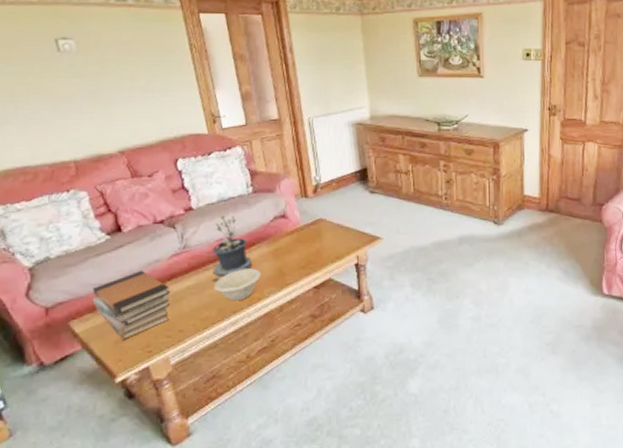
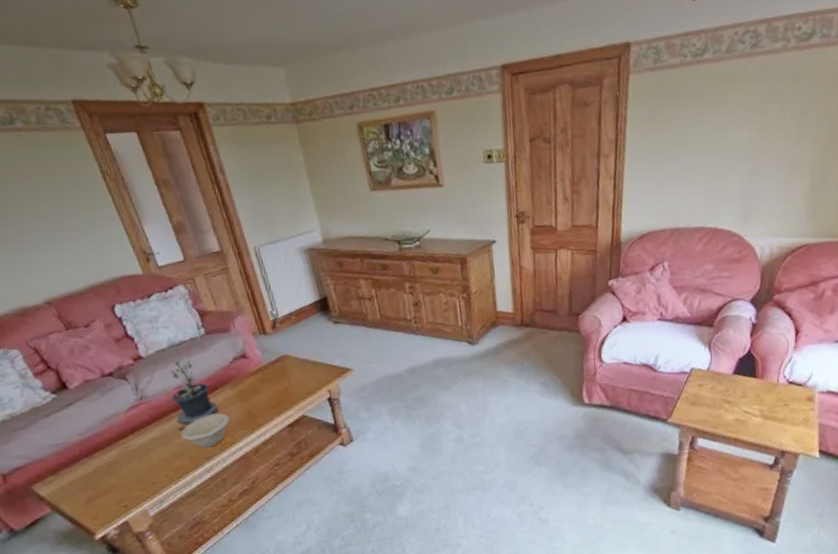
book stack: present [92,270,171,340] -> none [50,426,141,498]

